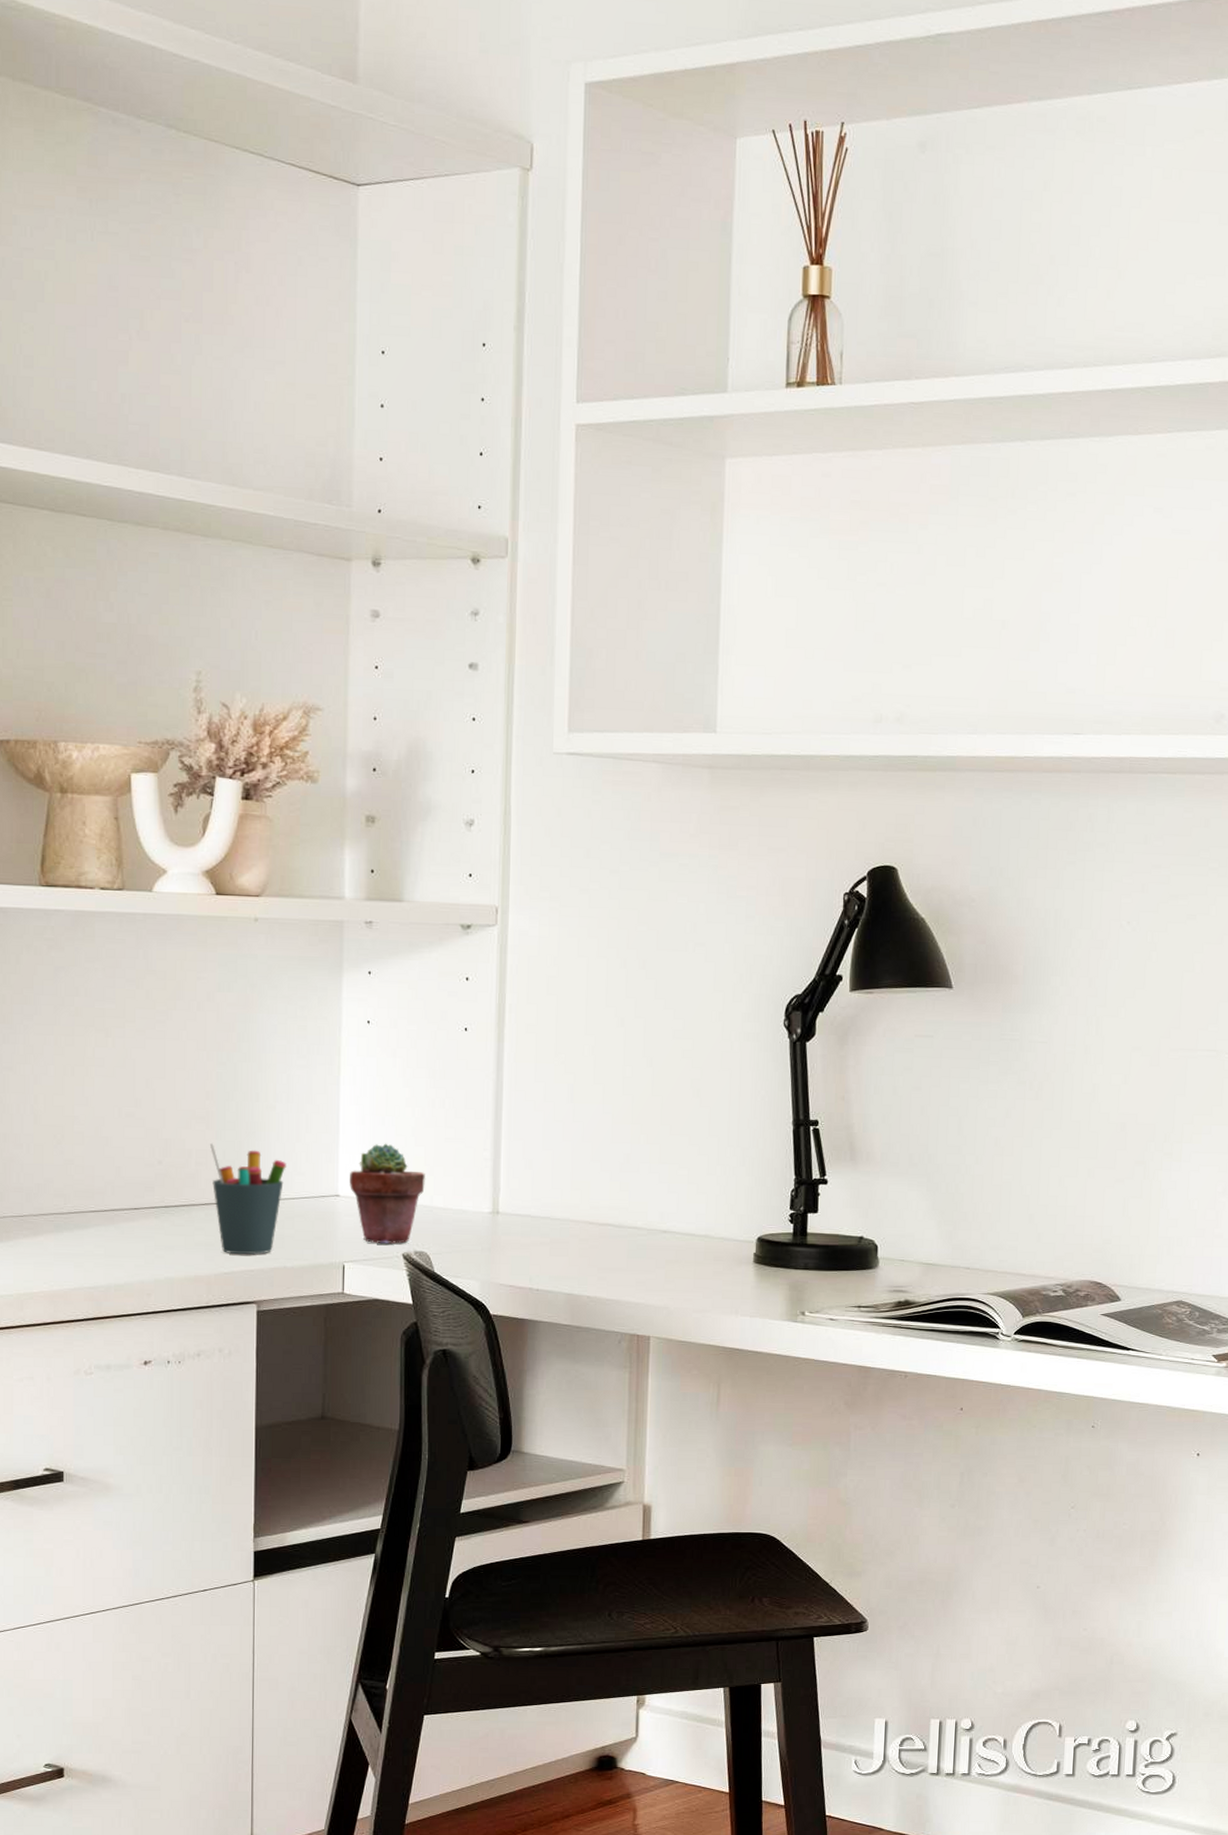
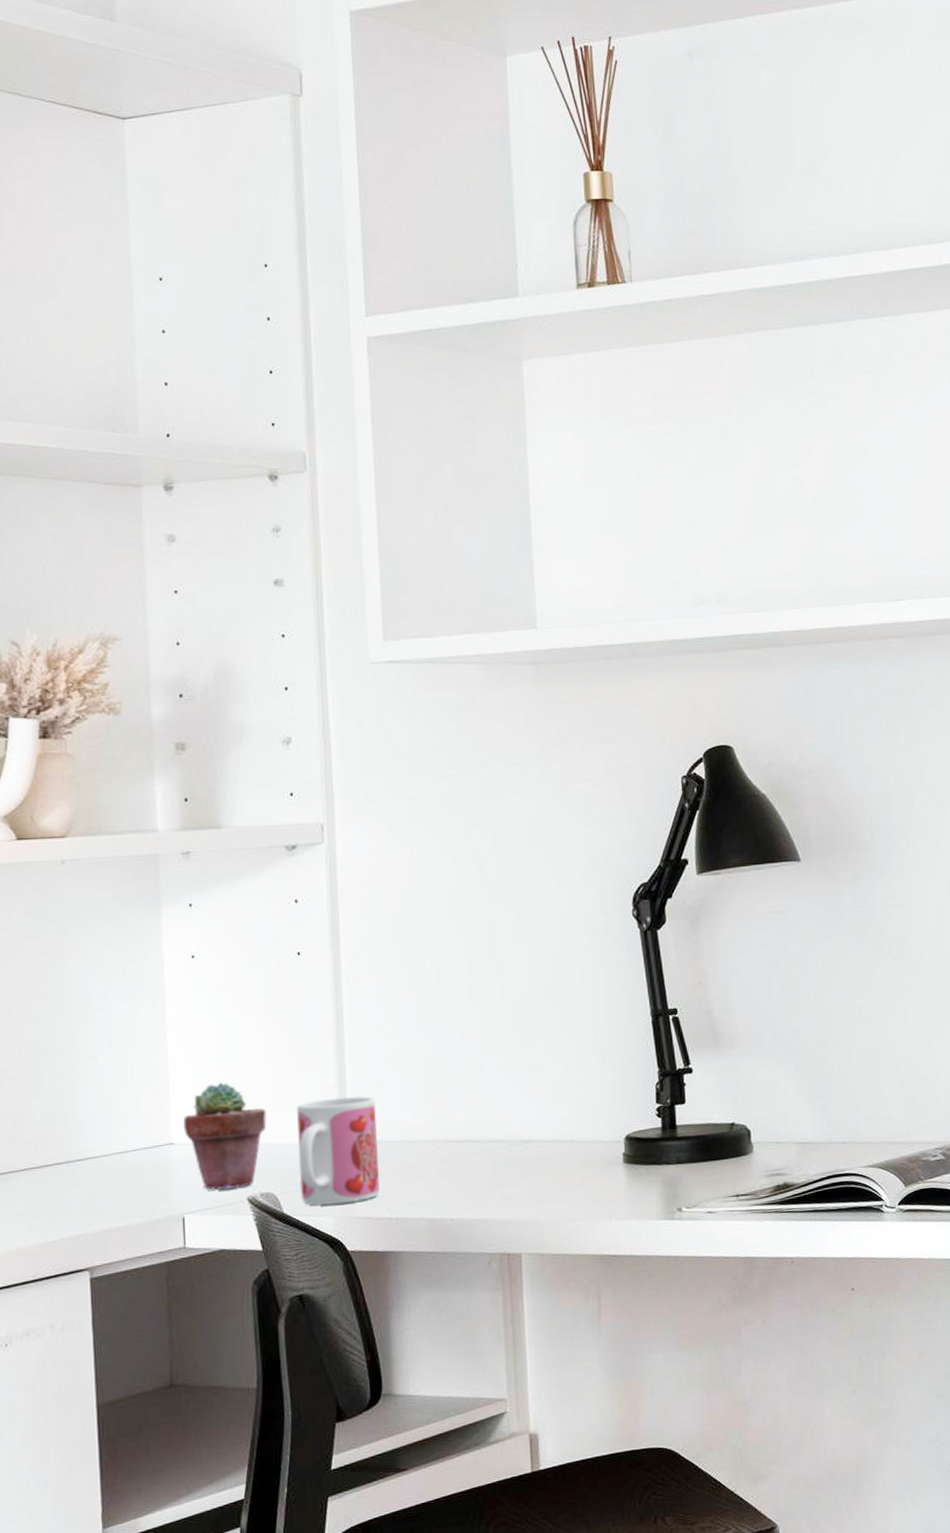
pen holder: present [209,1142,286,1255] -> none [25,1102,113,1220]
mug: none [450,1169,527,1270] -> present [297,1096,380,1206]

